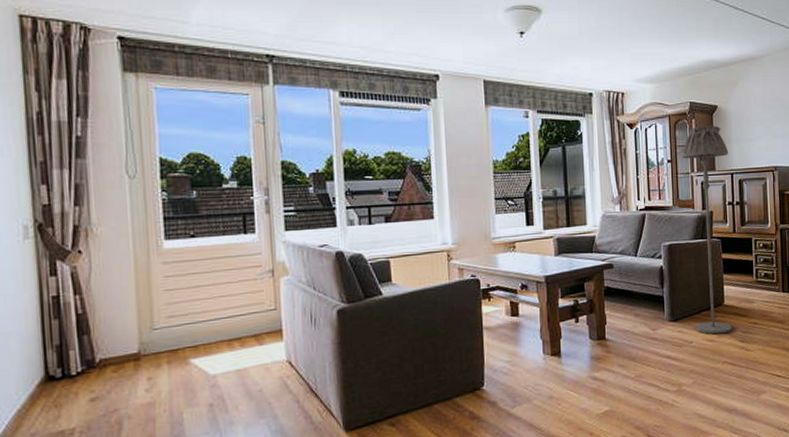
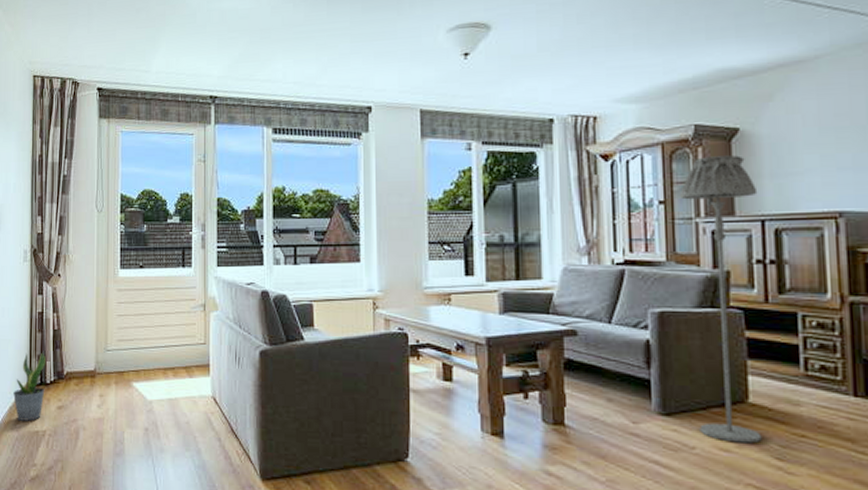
potted plant: none [22,341,70,423] -> present [13,352,46,421]

